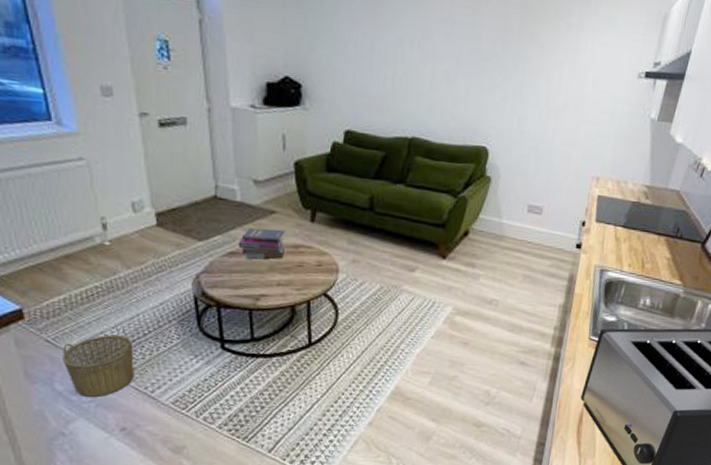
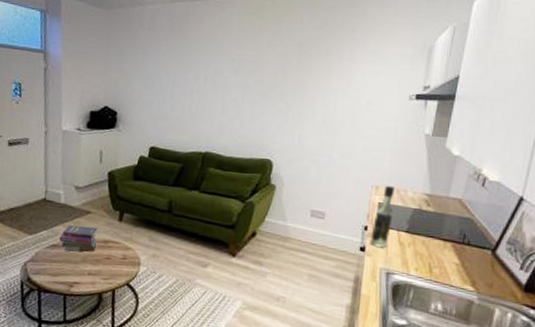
bottle: none [587,176,616,243] -> present [370,185,396,247]

